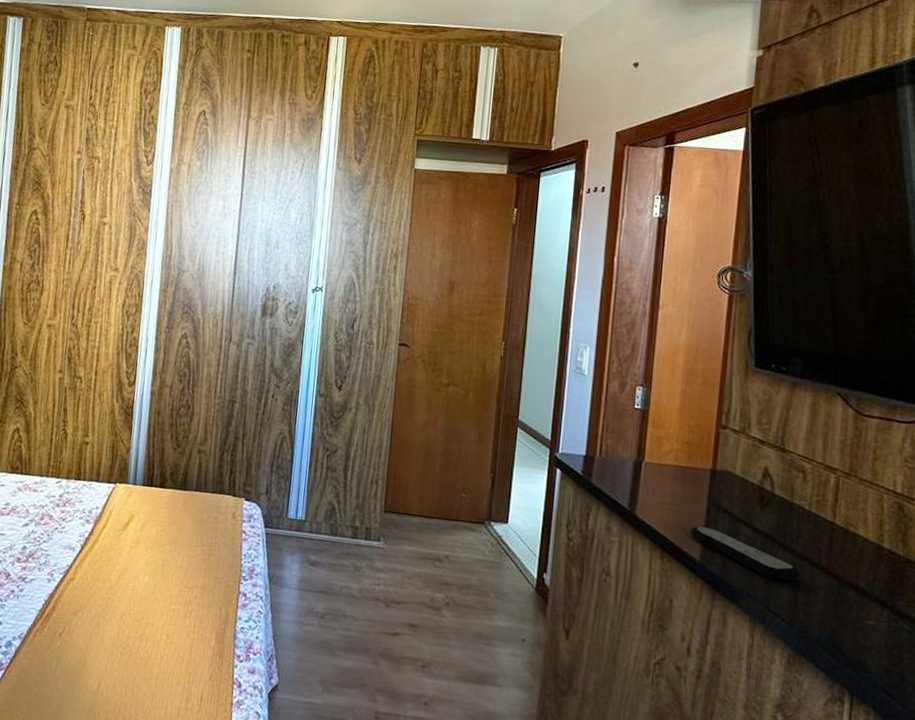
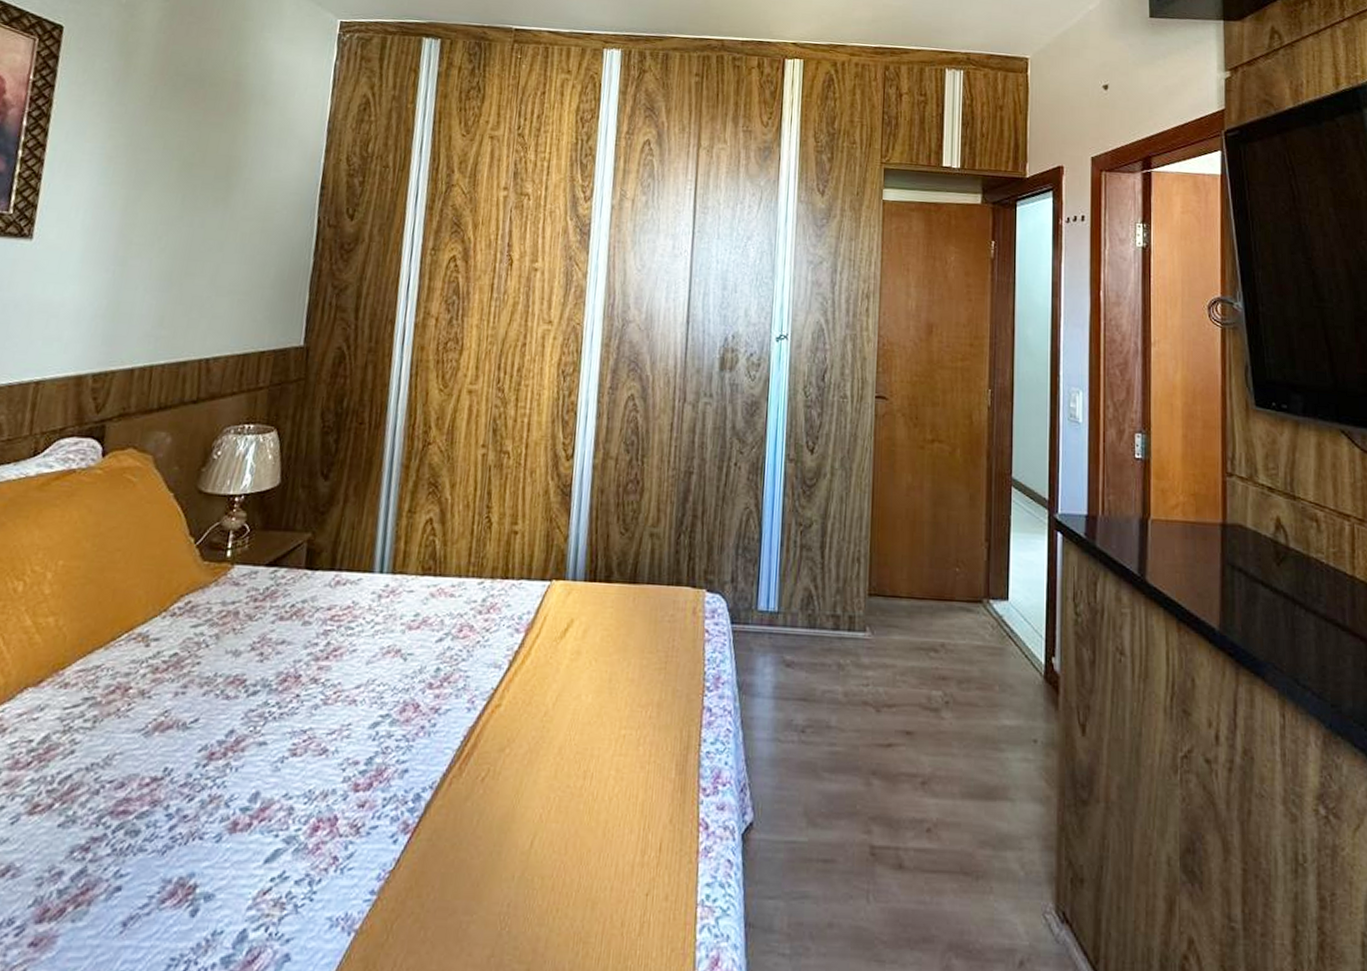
remote control: present [689,526,801,581] -> none [1205,589,1327,647]

